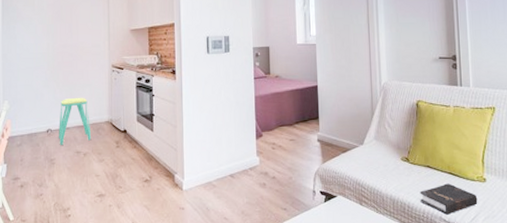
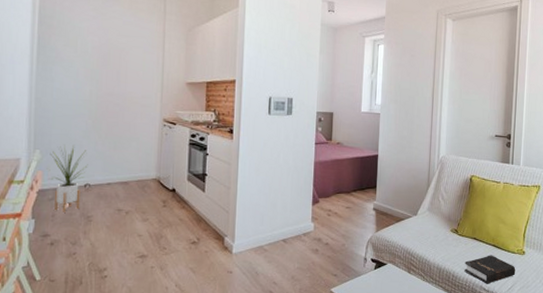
house plant: none [16,95,49,157] -> present [49,145,88,212]
stool: present [59,97,92,145] -> none [98,151,136,202]

